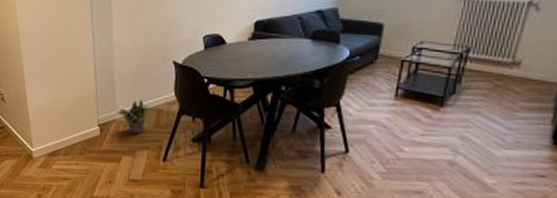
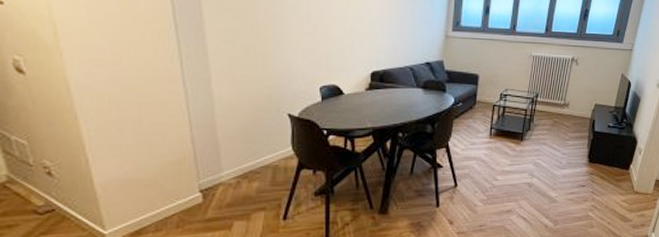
potted plant: present [116,99,149,134] -> none [222,157,263,196]

